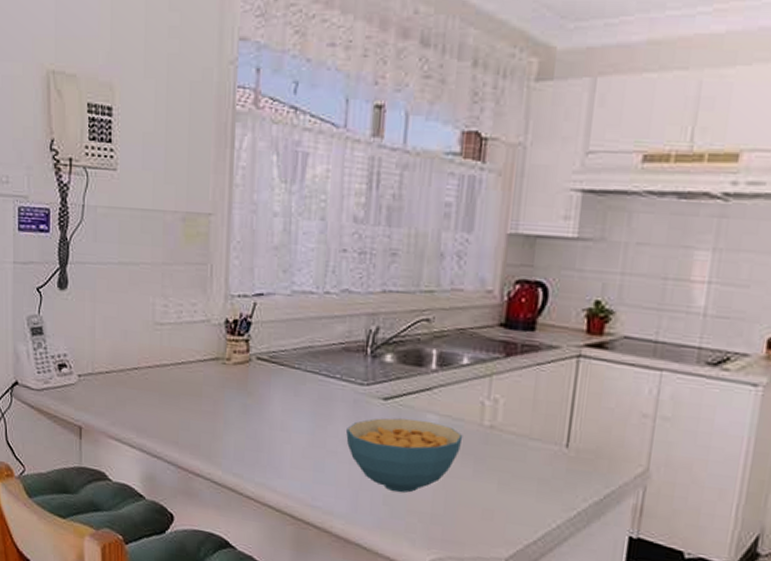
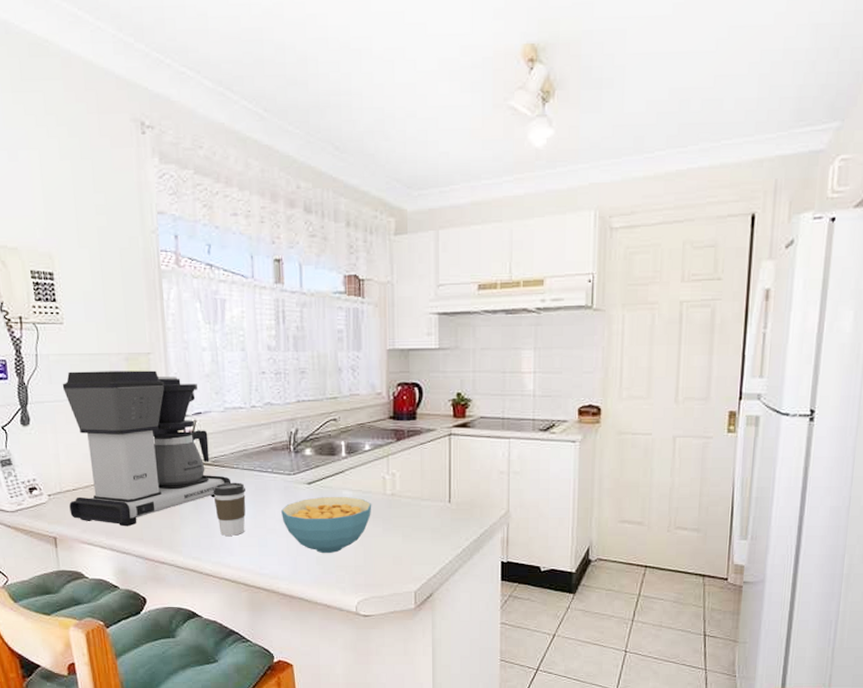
coffee maker: none [100,229,290,425] -> present [62,370,232,527]
coffee cup: none [266,385,306,453] -> present [213,482,246,536]

